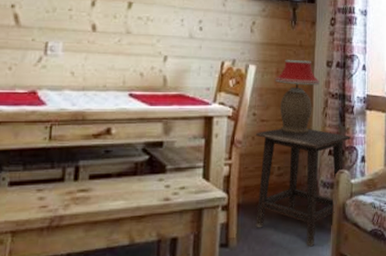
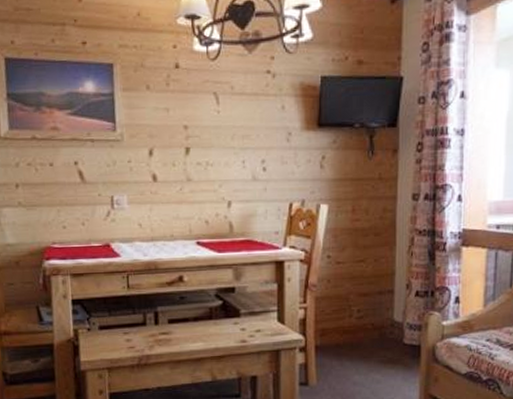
side table: present [255,128,351,247] -> none [331,269,443,388]
table lamp: present [274,60,320,135] -> none [350,195,404,277]

